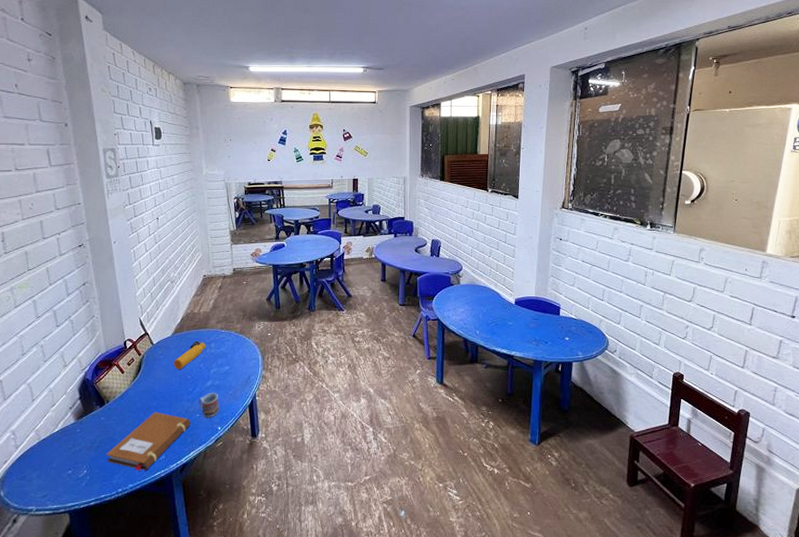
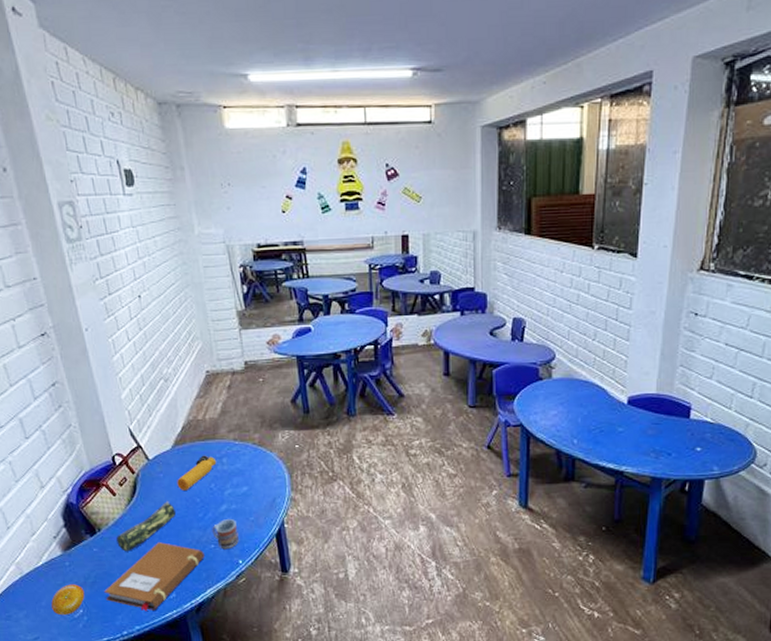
fruit: none [61,448,90,476] -> present [51,584,85,616]
pencil case: none [121,377,170,420] -> present [116,500,176,552]

